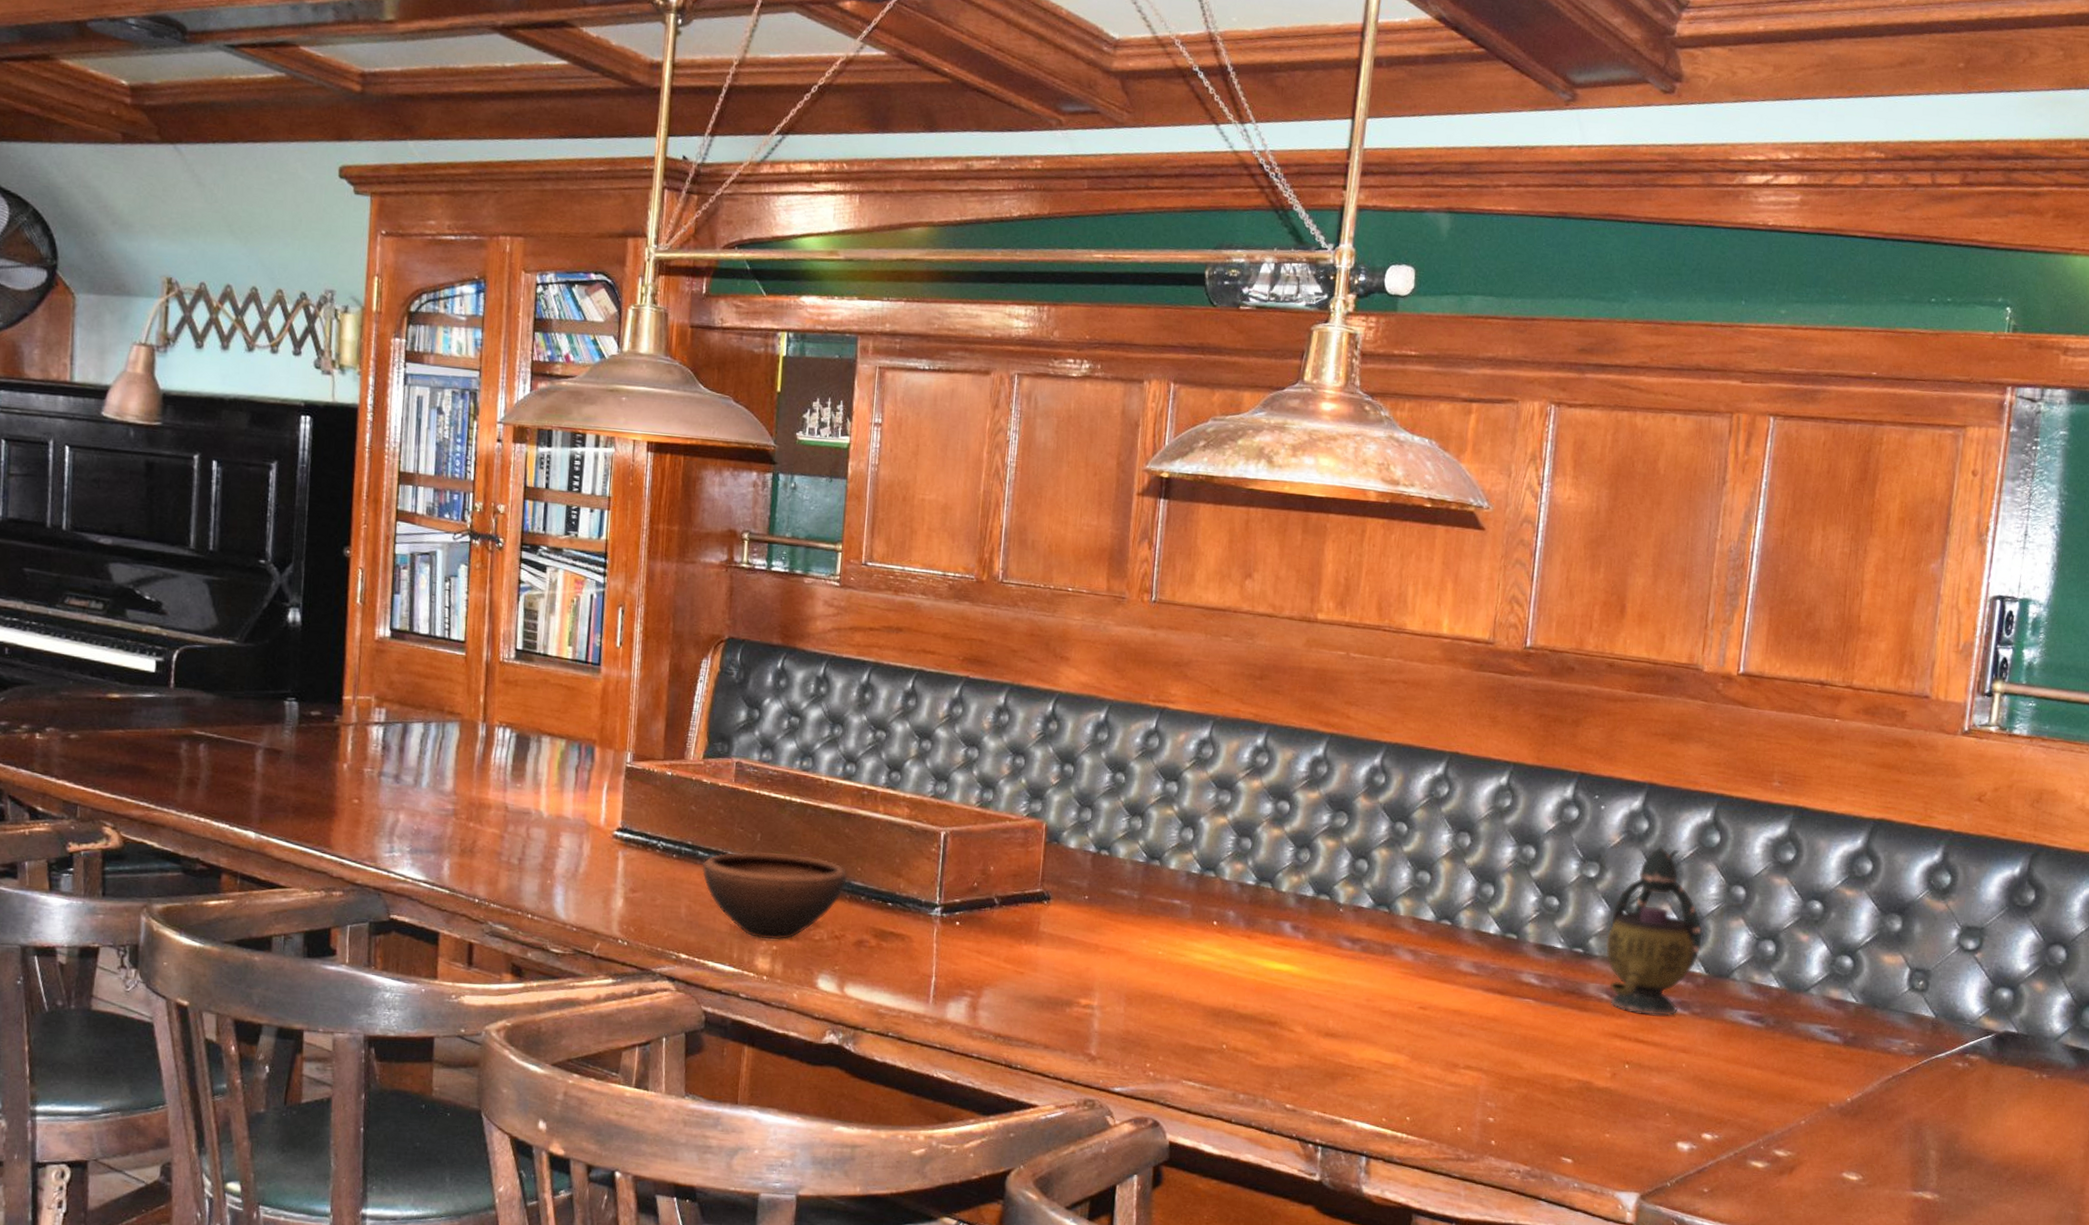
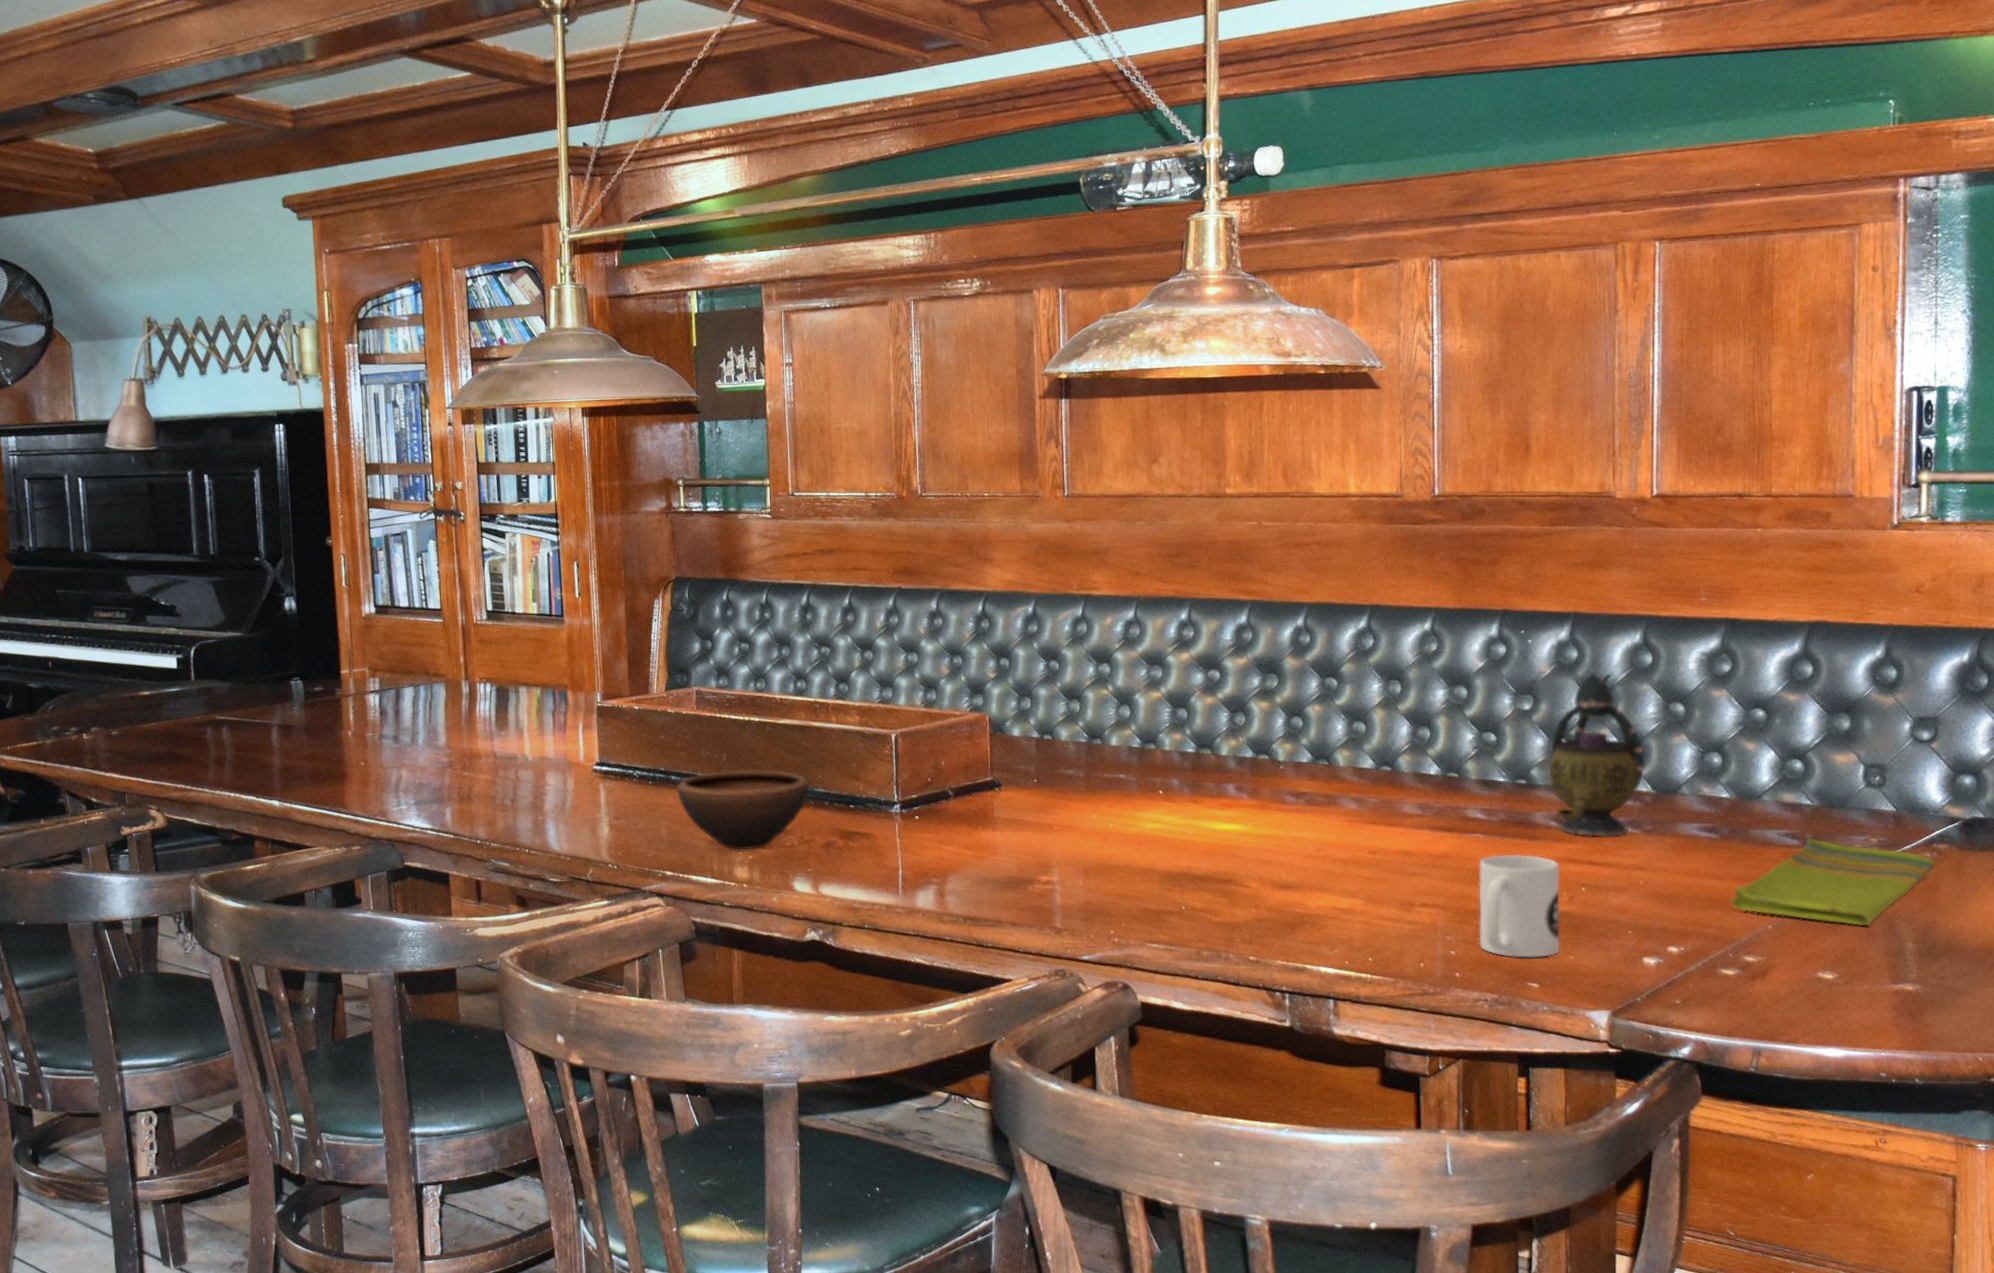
mug: none [1518,1022,1607,1133] -> present [1478,854,1560,958]
dish towel: none [1769,1036,1966,1131] -> present [1731,838,1935,927]

